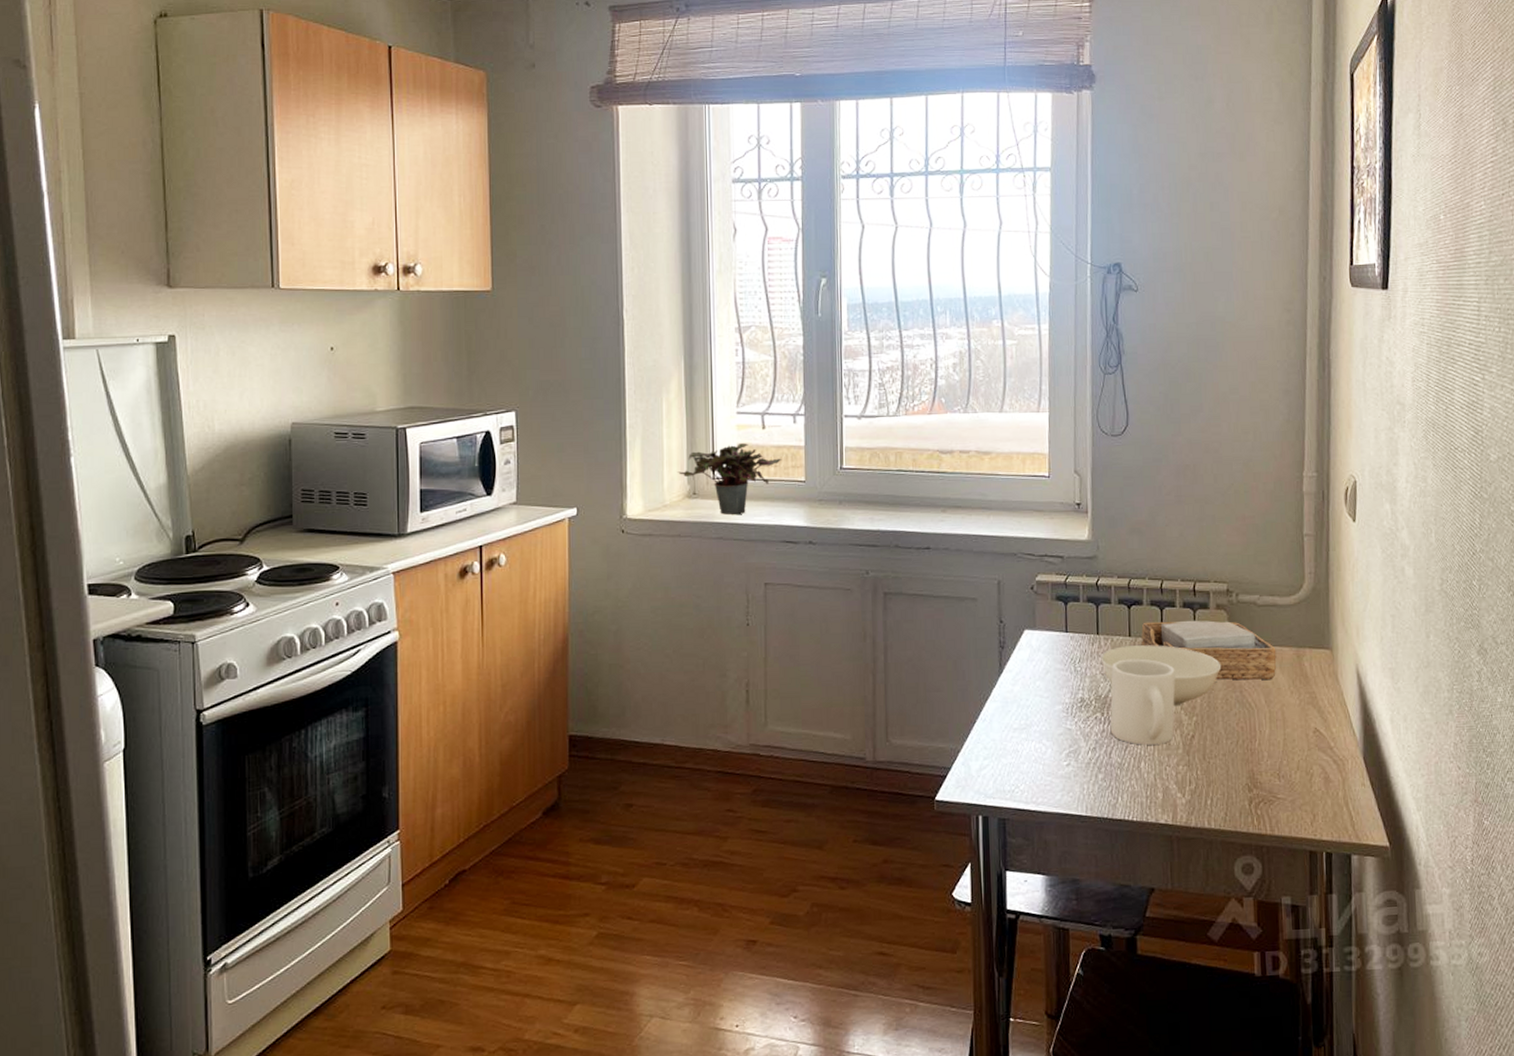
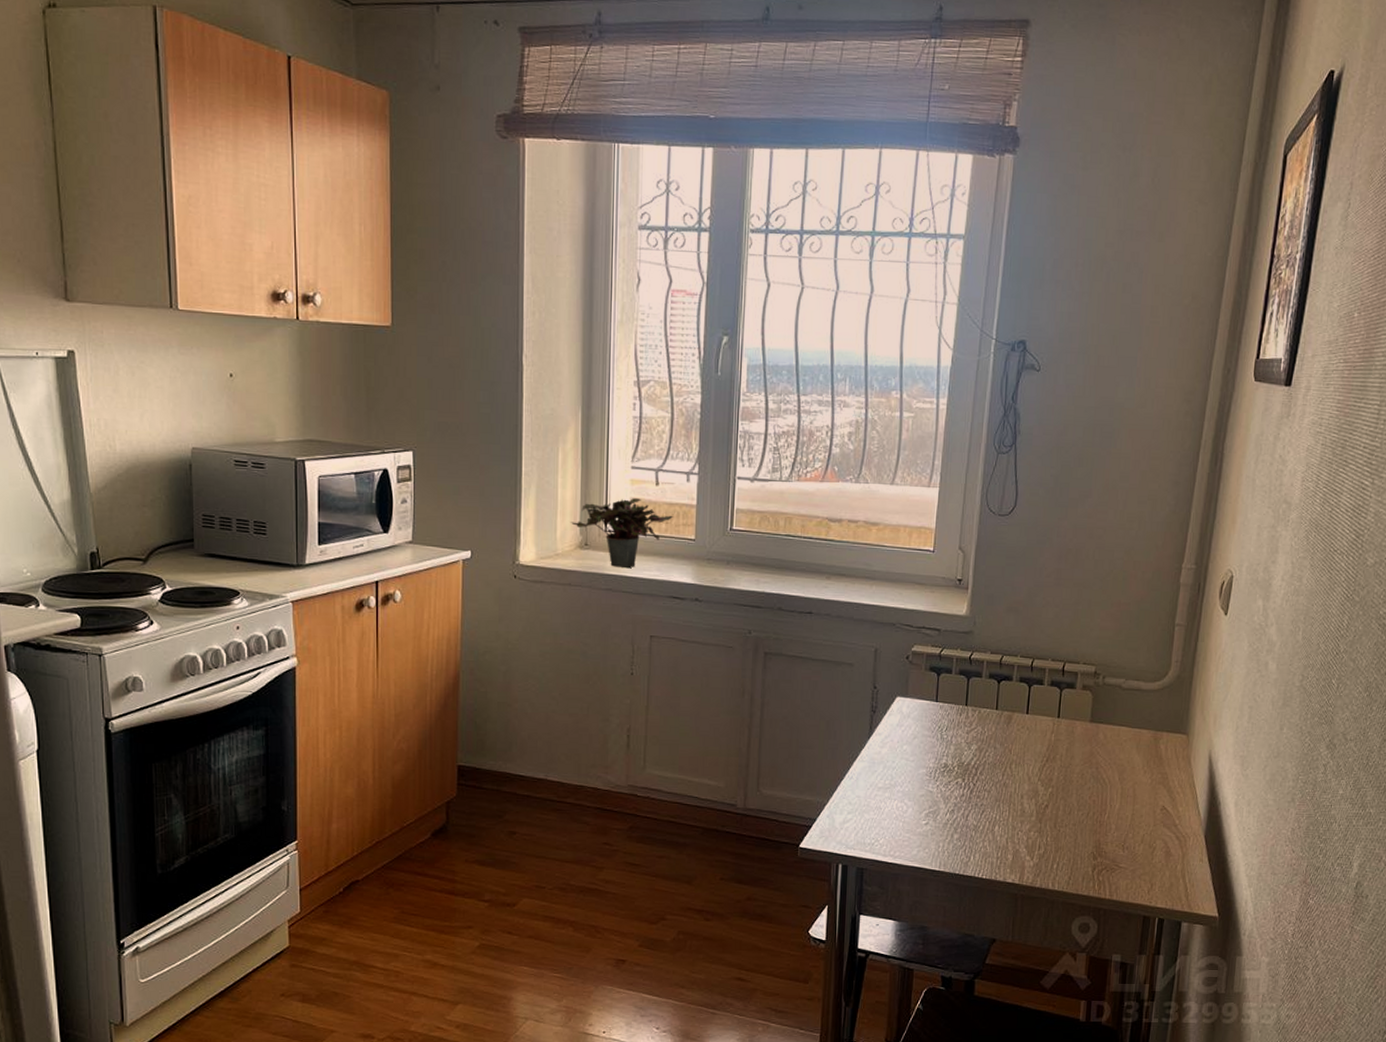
bowl: present [1100,645,1222,707] -> none [967,718,1081,778]
mug: present [1110,659,1176,745] -> none [969,730,1037,811]
napkin holder: present [1141,620,1277,681] -> none [1006,697,1135,759]

